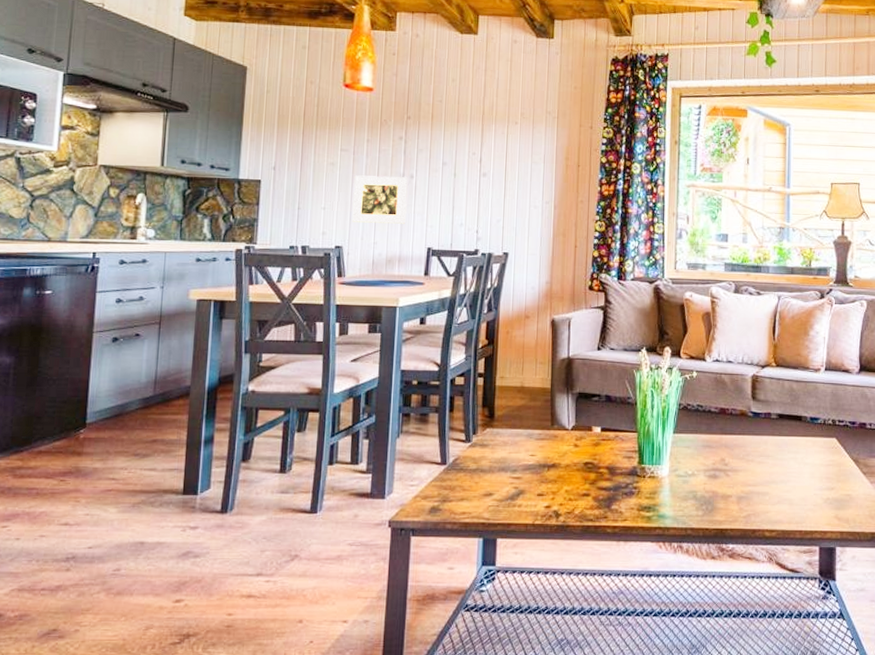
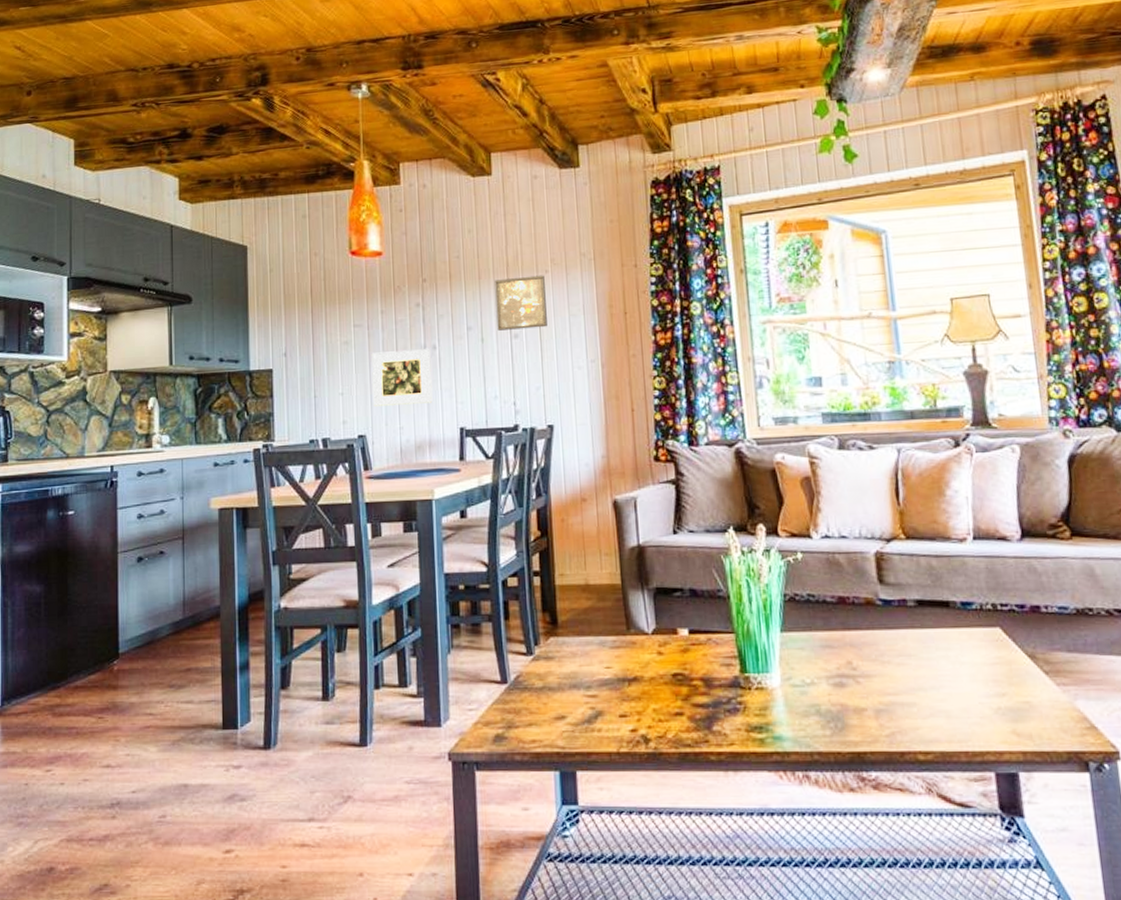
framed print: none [469,125,514,170] -> present [495,275,547,331]

